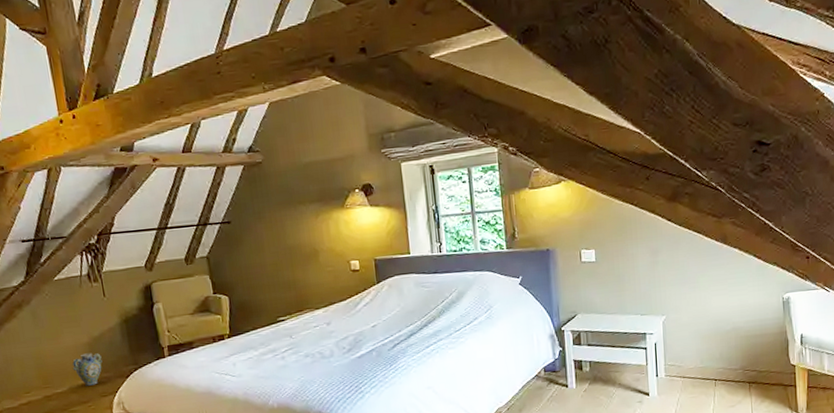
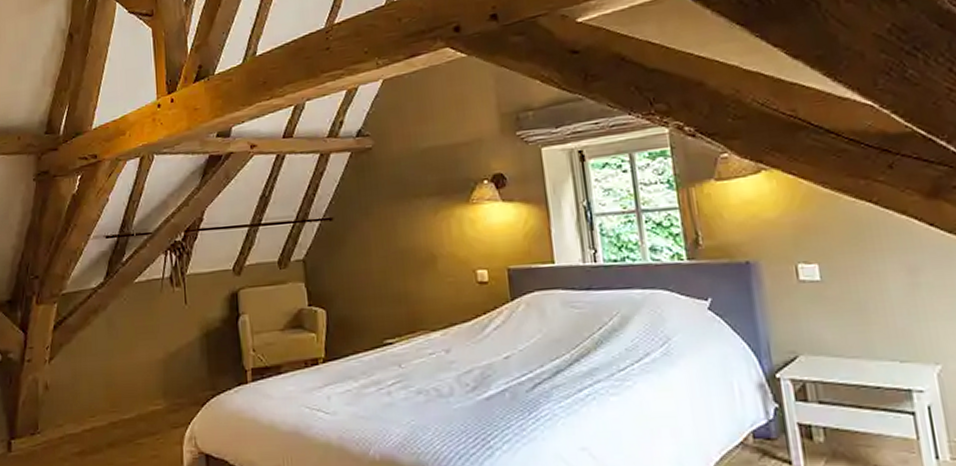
ceramic jug: present [72,353,102,386] -> none [143,372,177,413]

